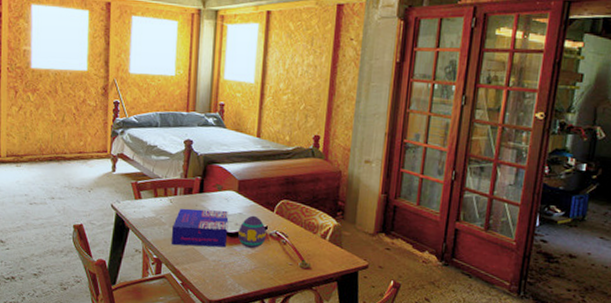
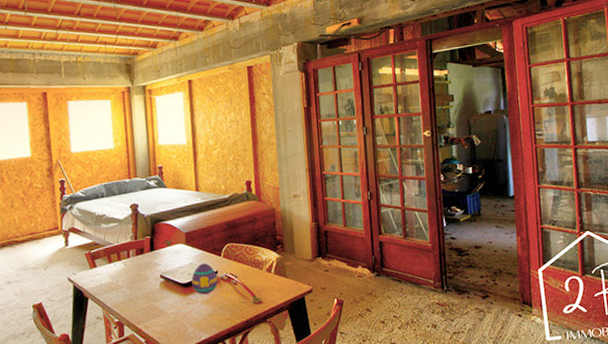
board game: present [172,208,229,248] -> none [129,263,182,305]

